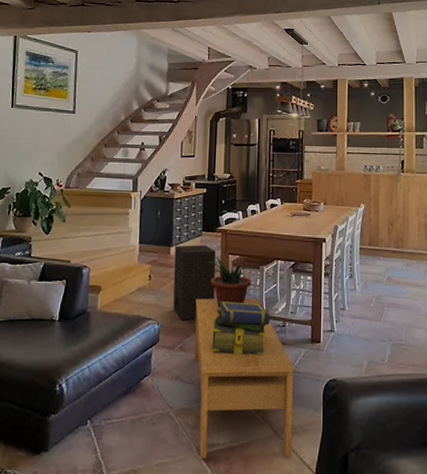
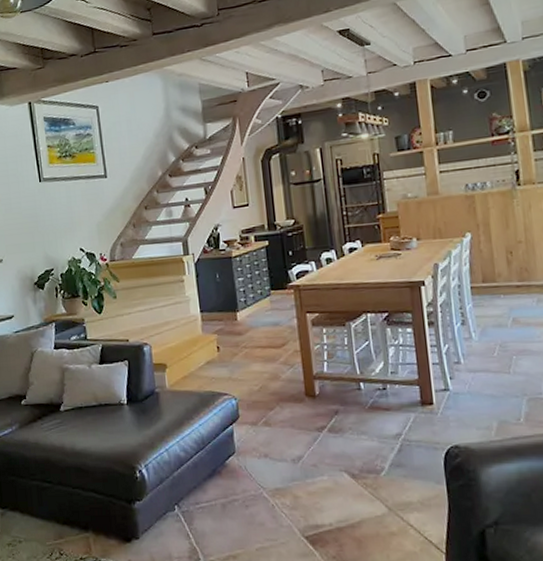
speaker: present [173,245,216,321] -> none [241,306,297,393]
coffee table: present [194,298,294,458] -> none [274,360,415,541]
potted plant: present [207,257,254,308] -> none [281,317,339,375]
stack of books: present [212,301,270,355] -> none [299,366,367,426]

